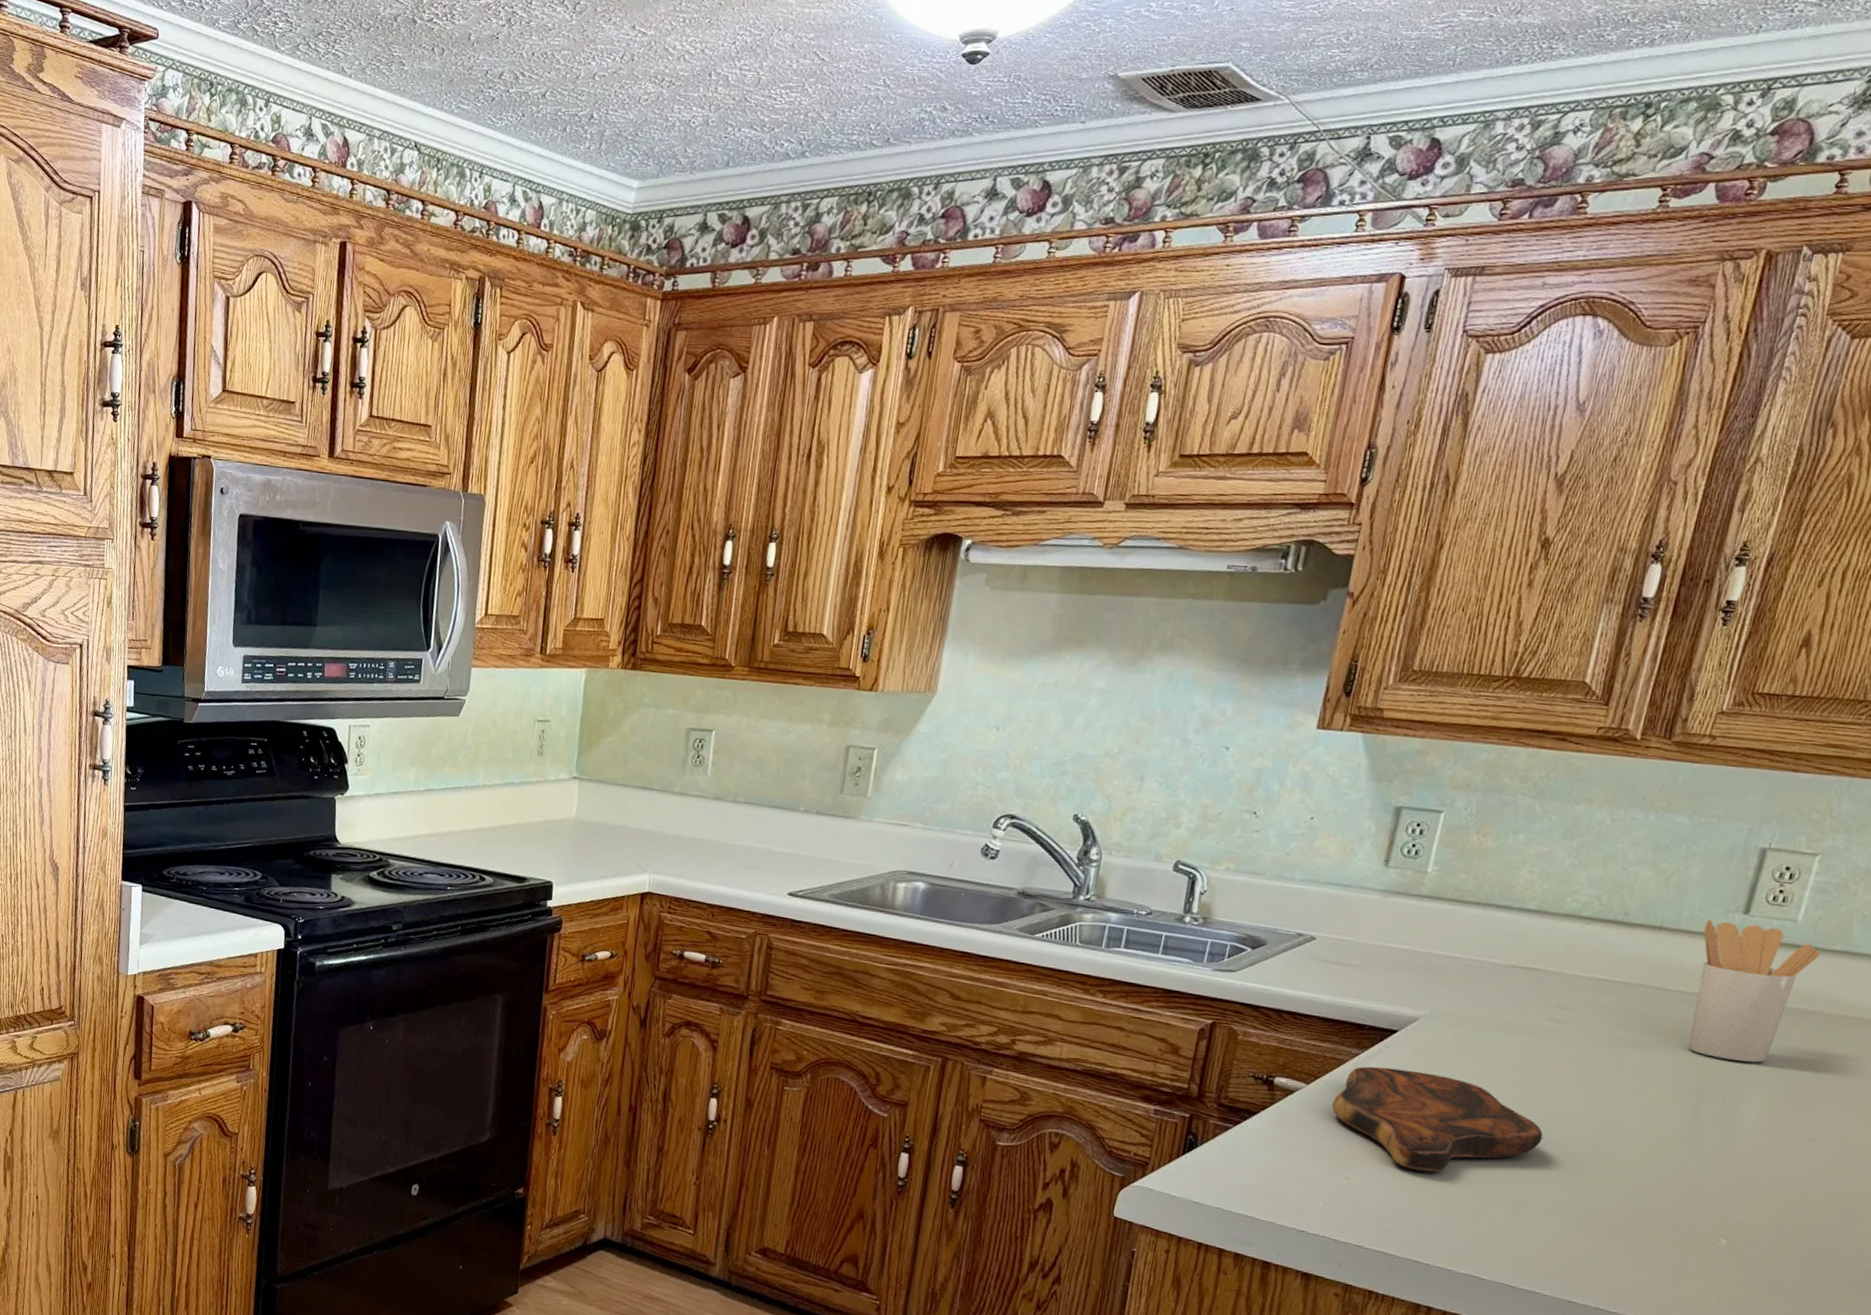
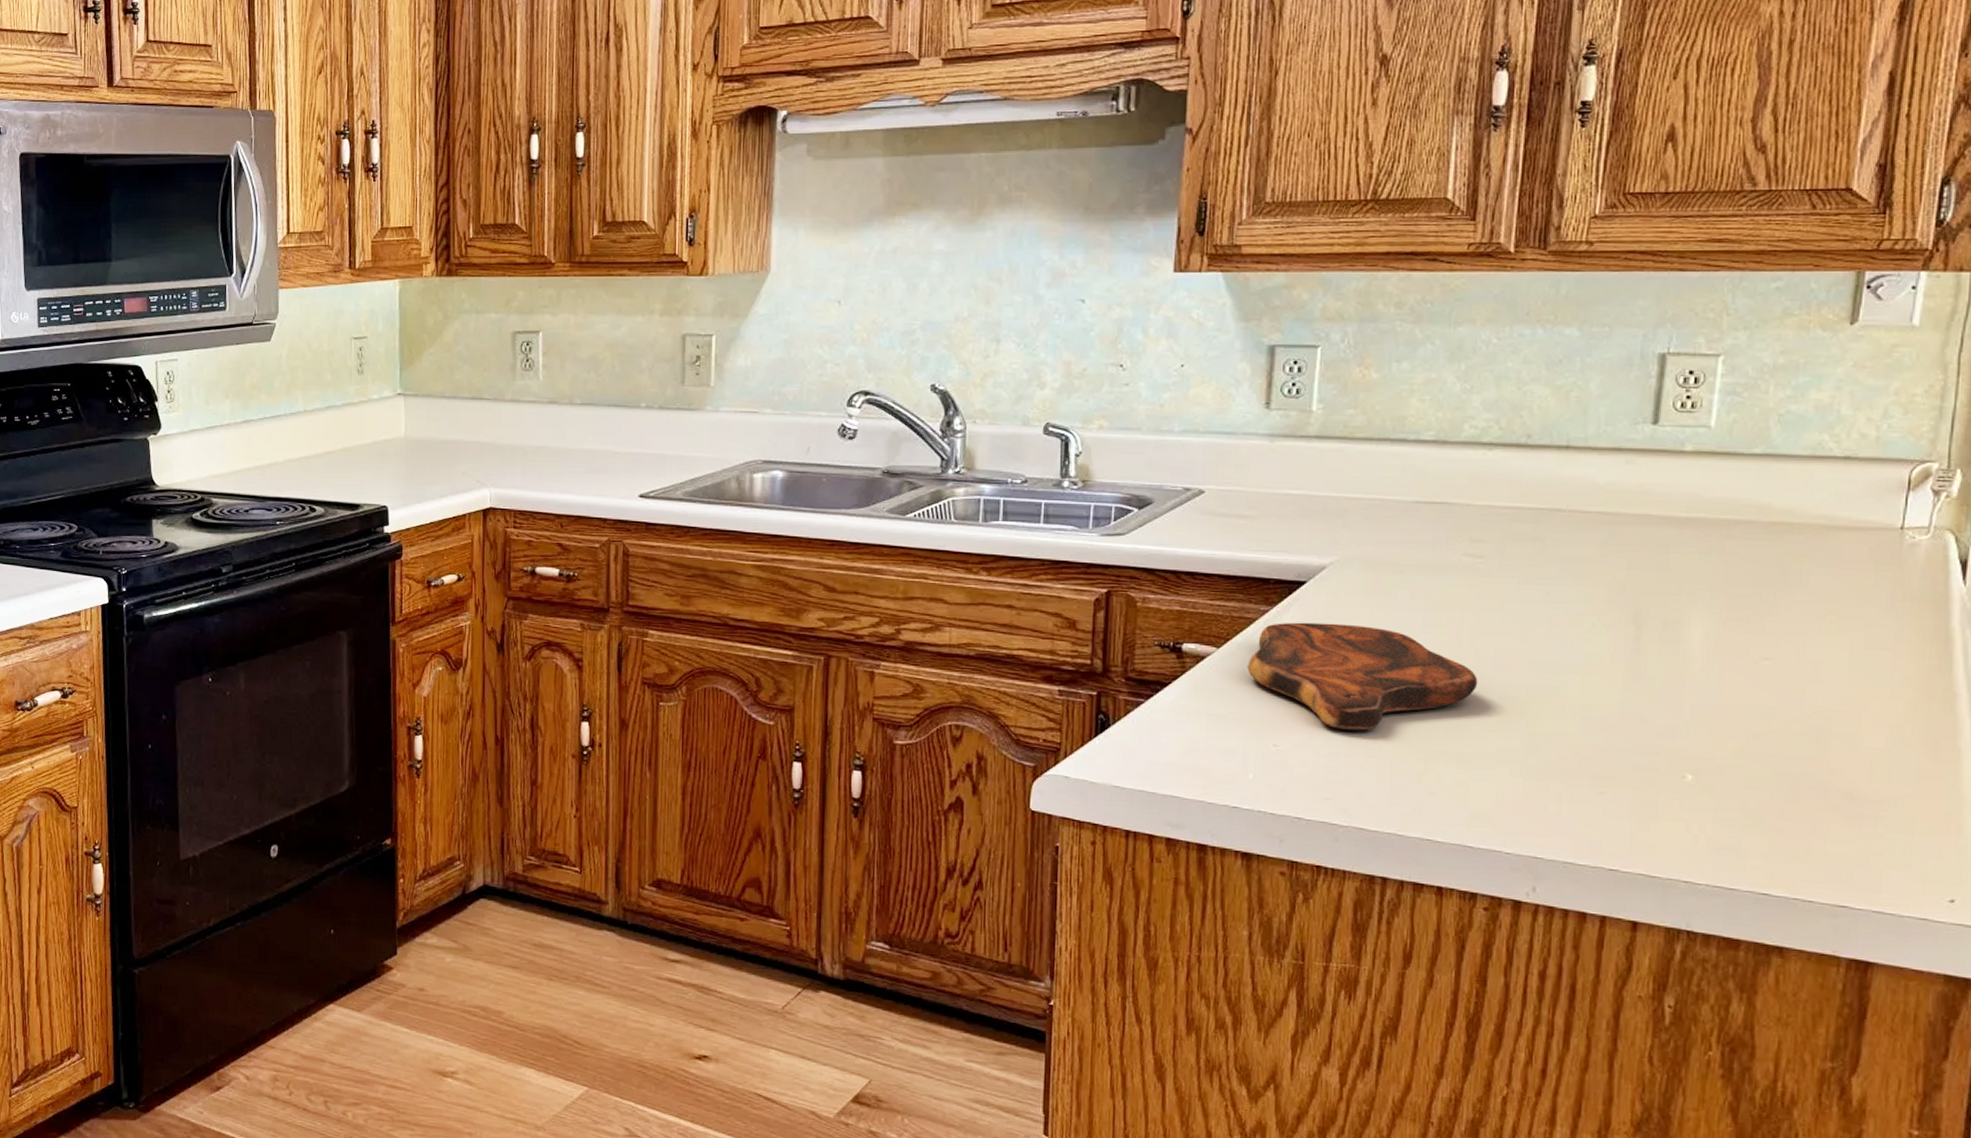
utensil holder: present [1688,919,1822,1063] -> none [1613,434,1742,581]

